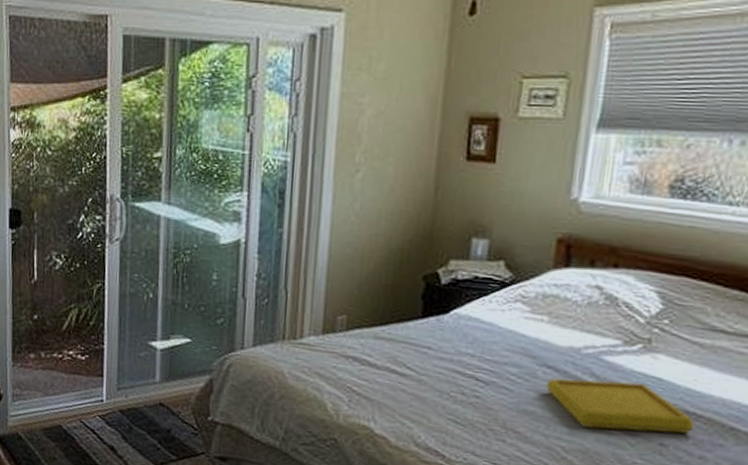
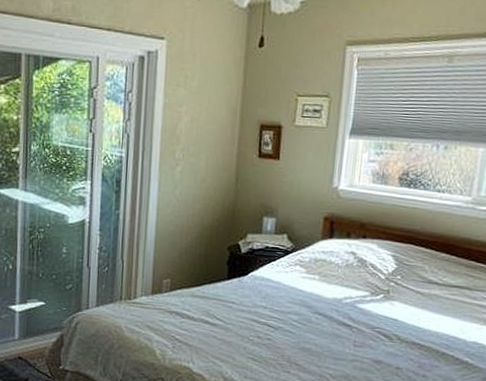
serving tray: present [546,378,695,434] -> none [318,322,419,359]

